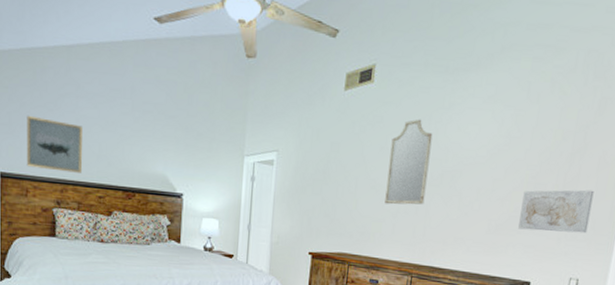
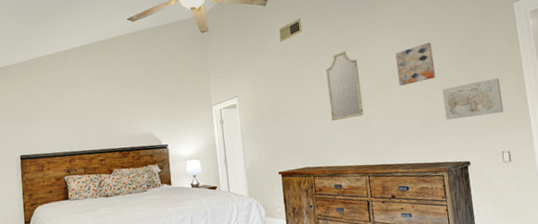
wall art: present [26,115,83,173] -> none [38,107,86,147]
wall art: none [475,128,528,178] -> present [395,42,436,86]

